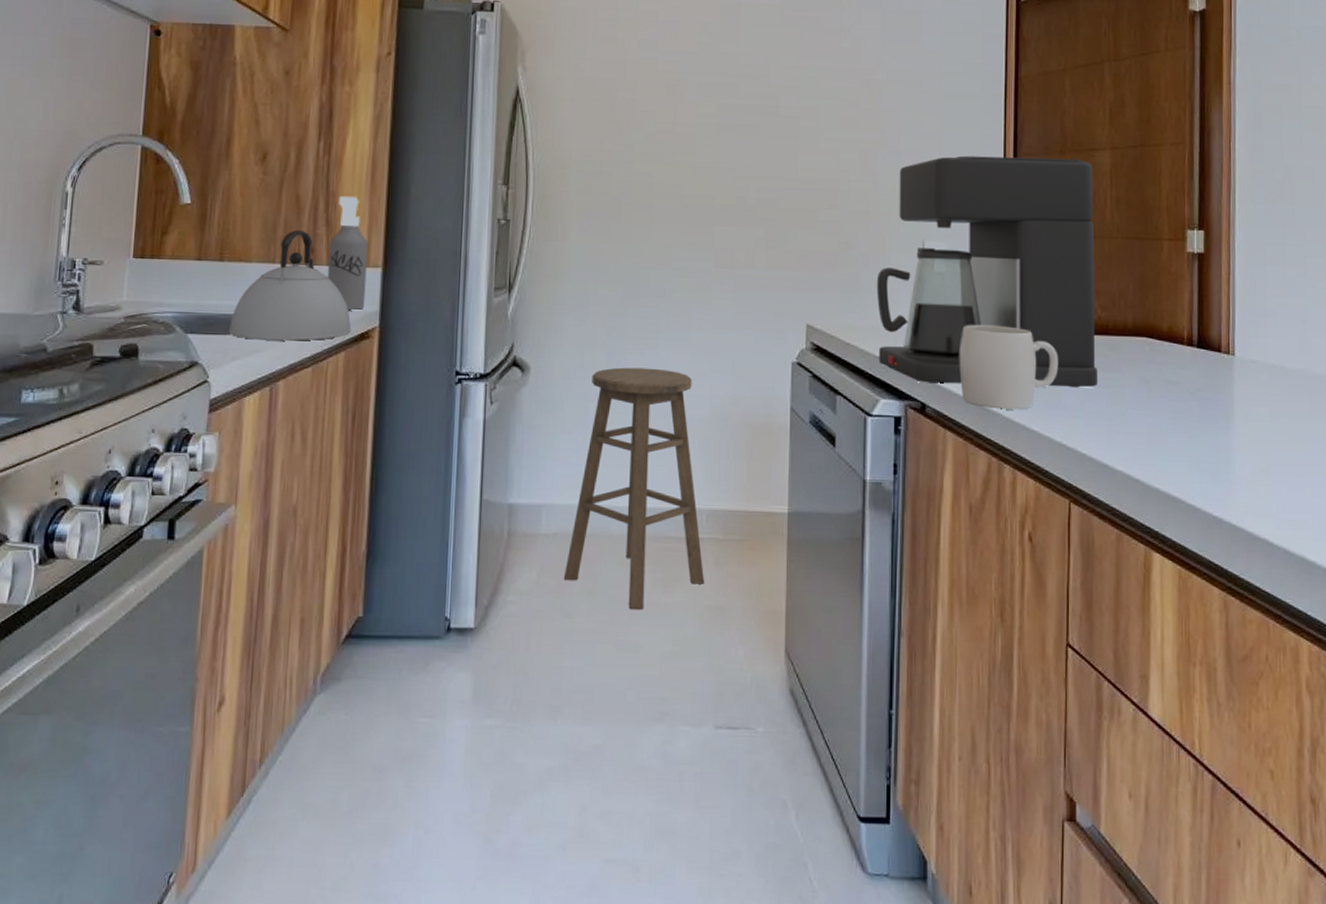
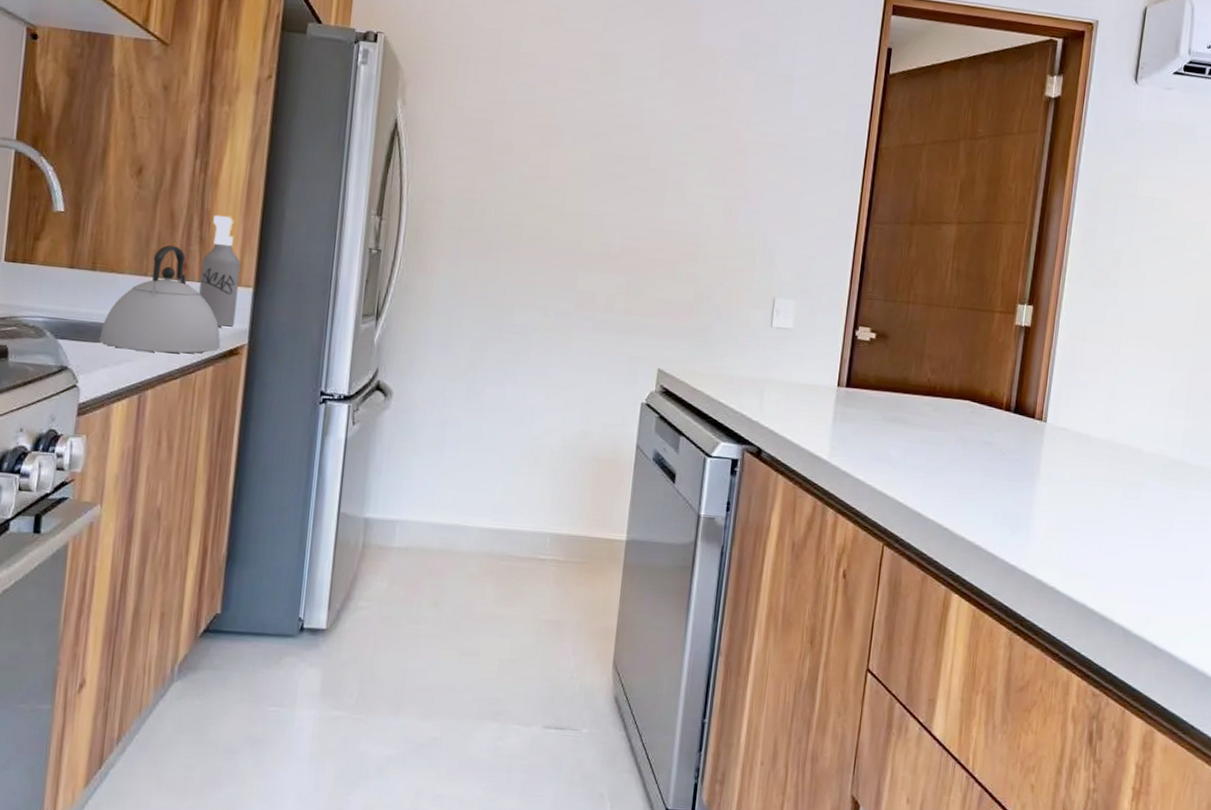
bar stool: present [564,367,705,609] -> none [414,397,546,620]
coffee maker: present [876,155,1097,388] -> none [722,219,939,443]
mug: present [959,324,1059,410] -> none [795,379,888,460]

